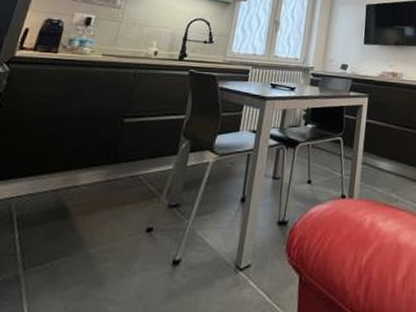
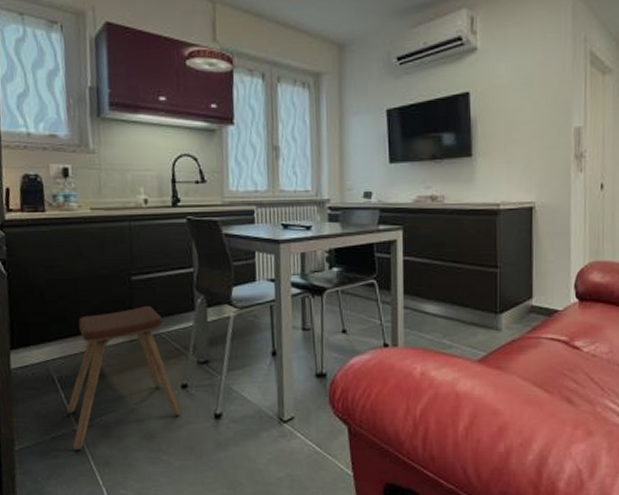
music stool: none [10,147,144,300] -> present [67,305,181,451]

